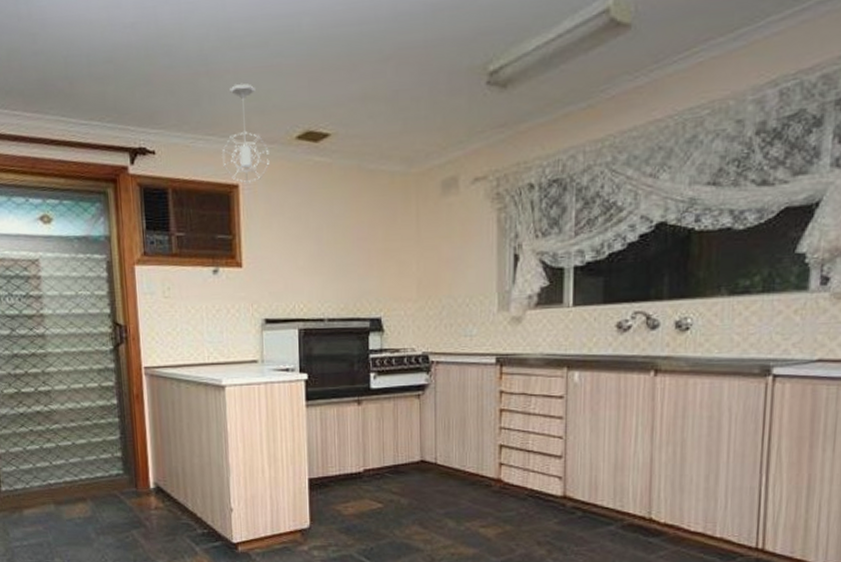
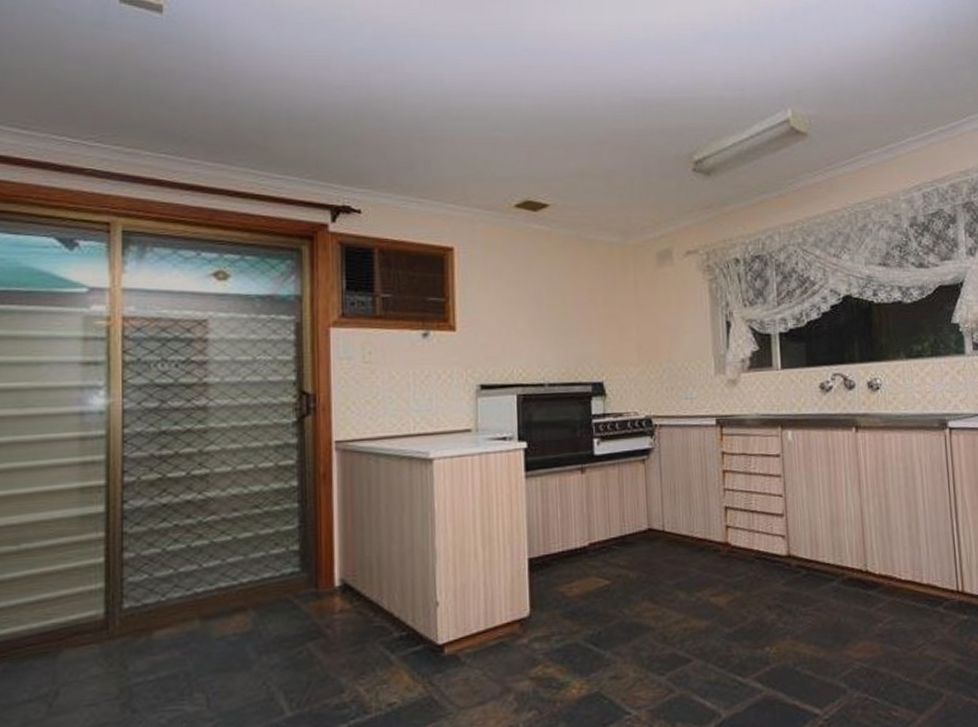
pendant light: present [222,83,270,183] -> none [437,151,487,247]

